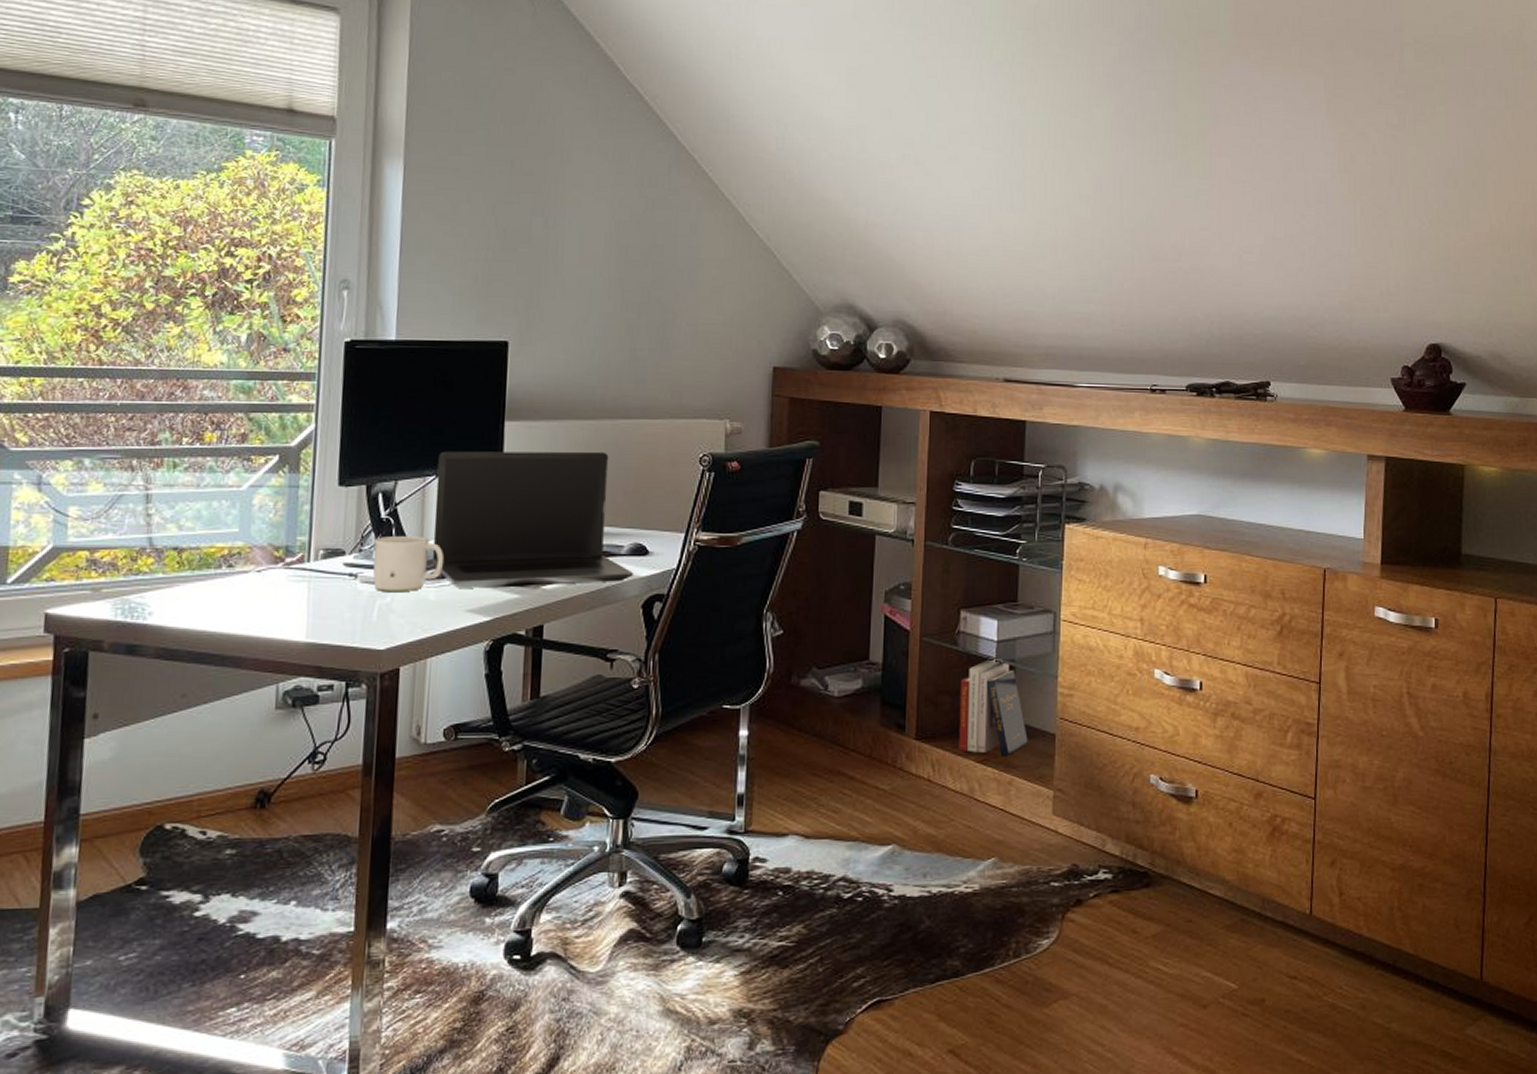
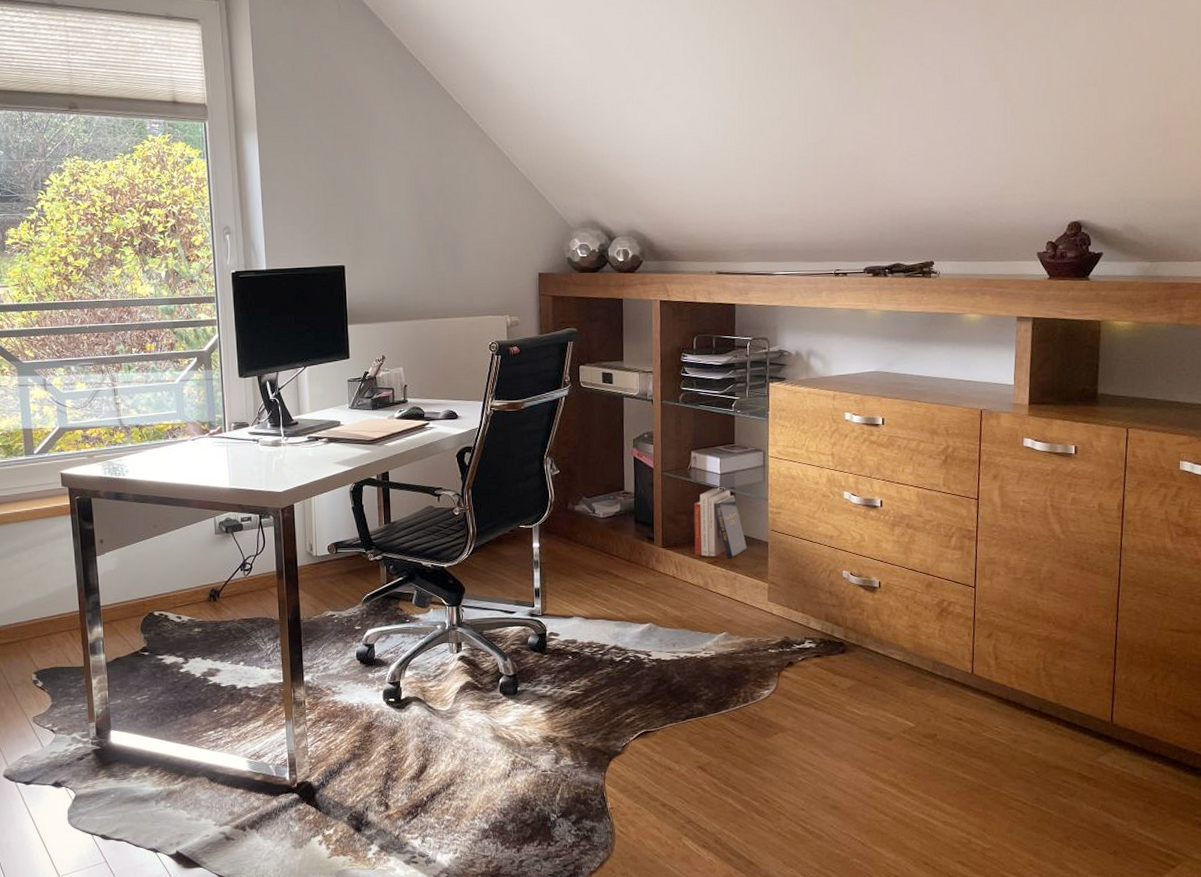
mug: present [372,535,445,591] -> none [267,411,316,451]
laptop computer: present [432,451,633,588] -> none [304,344,448,447]

